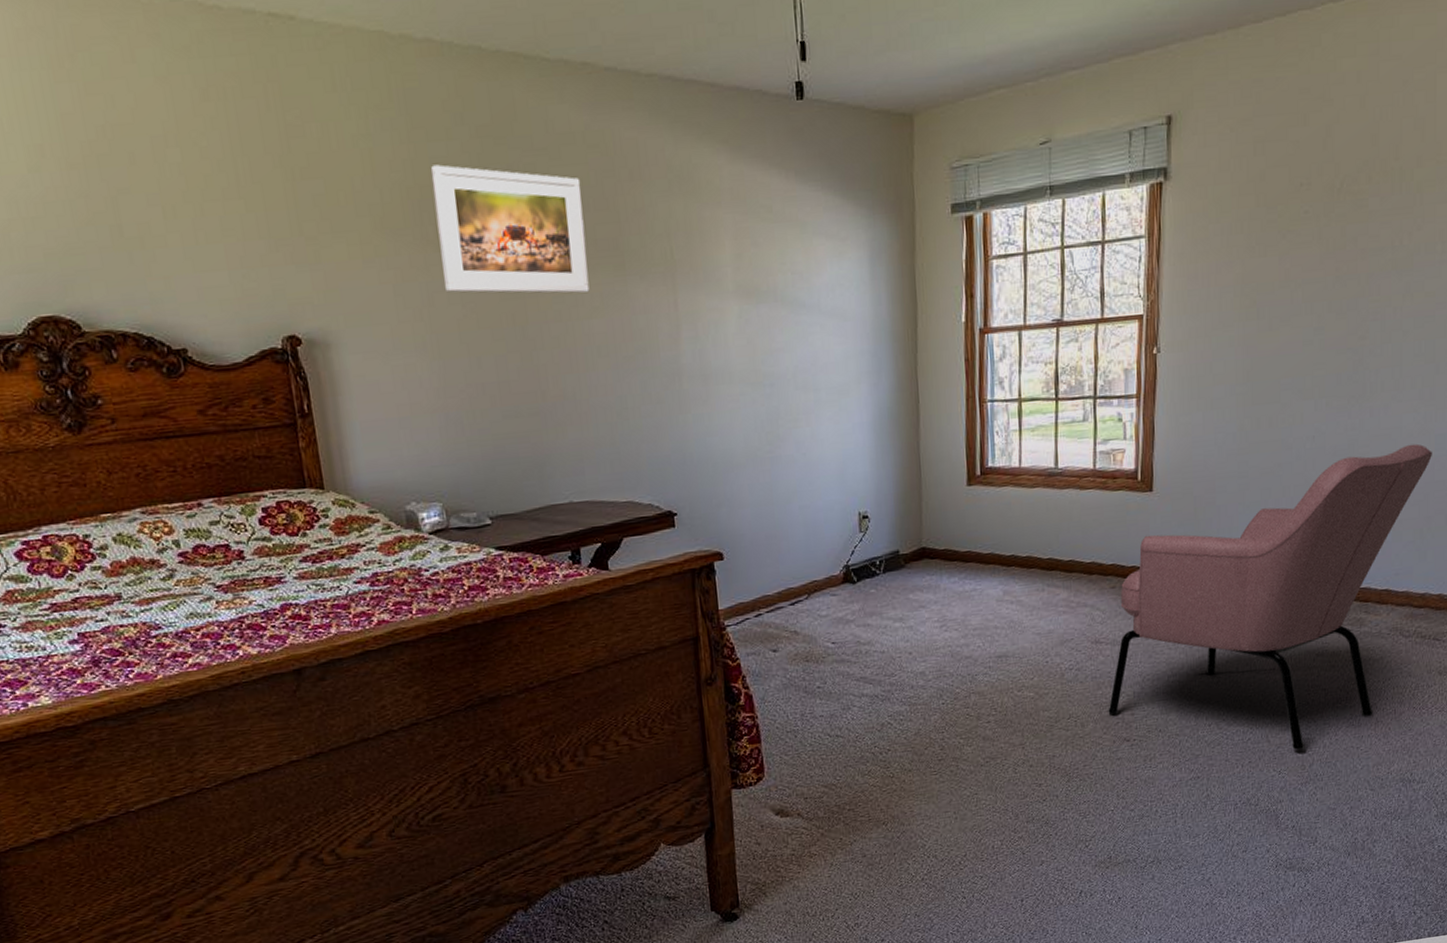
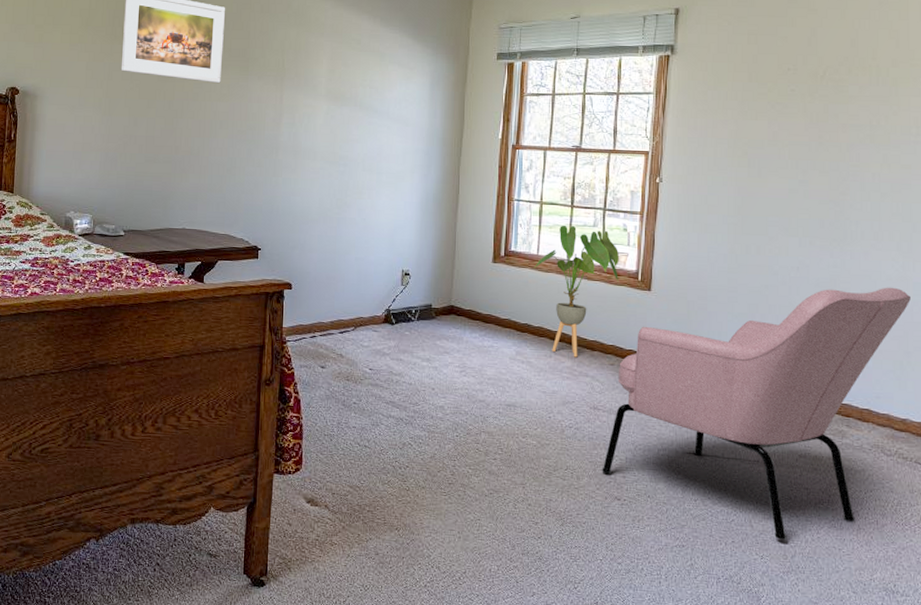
house plant: none [1016,423,1116,586] -> present [533,225,620,358]

